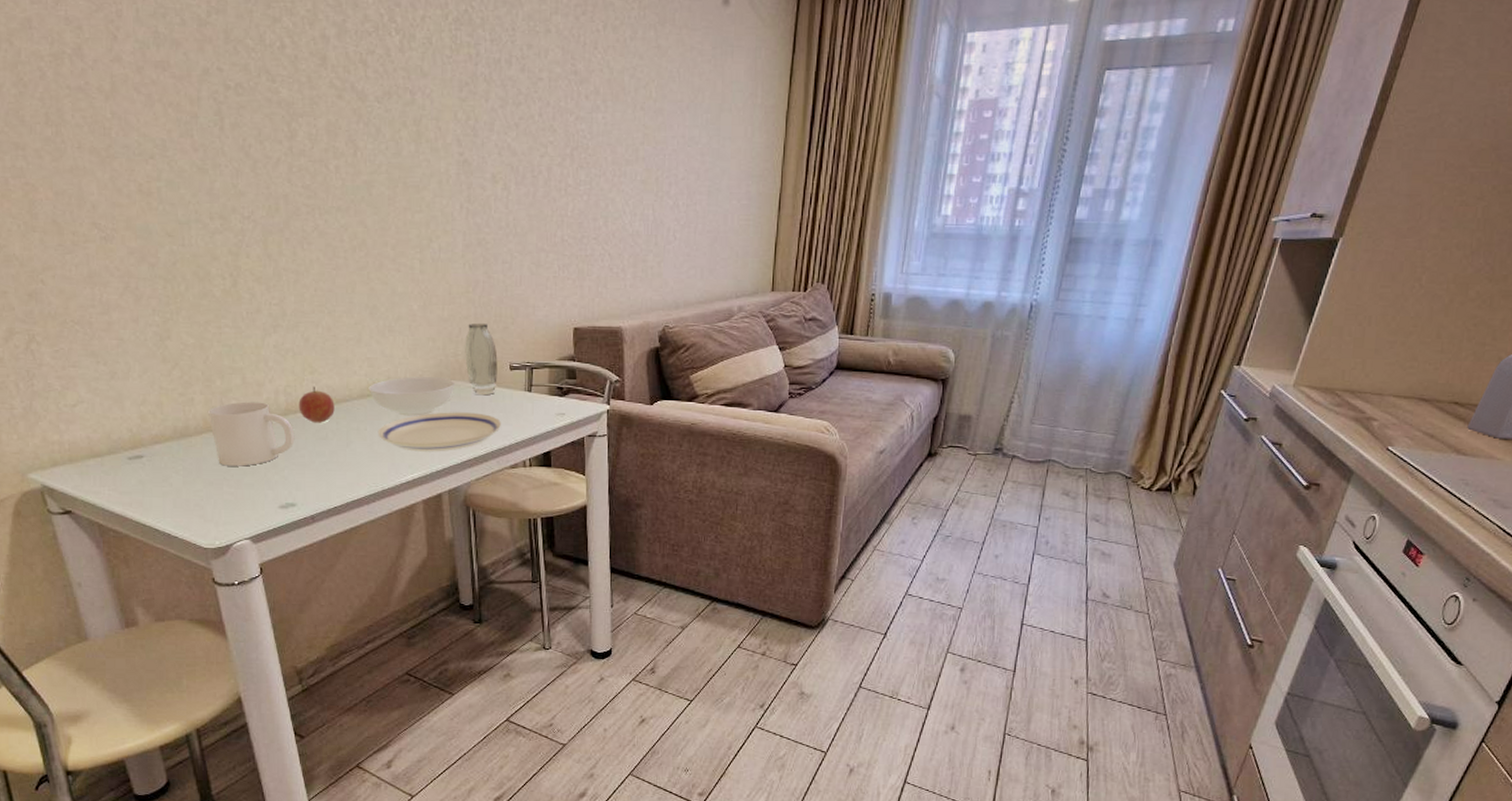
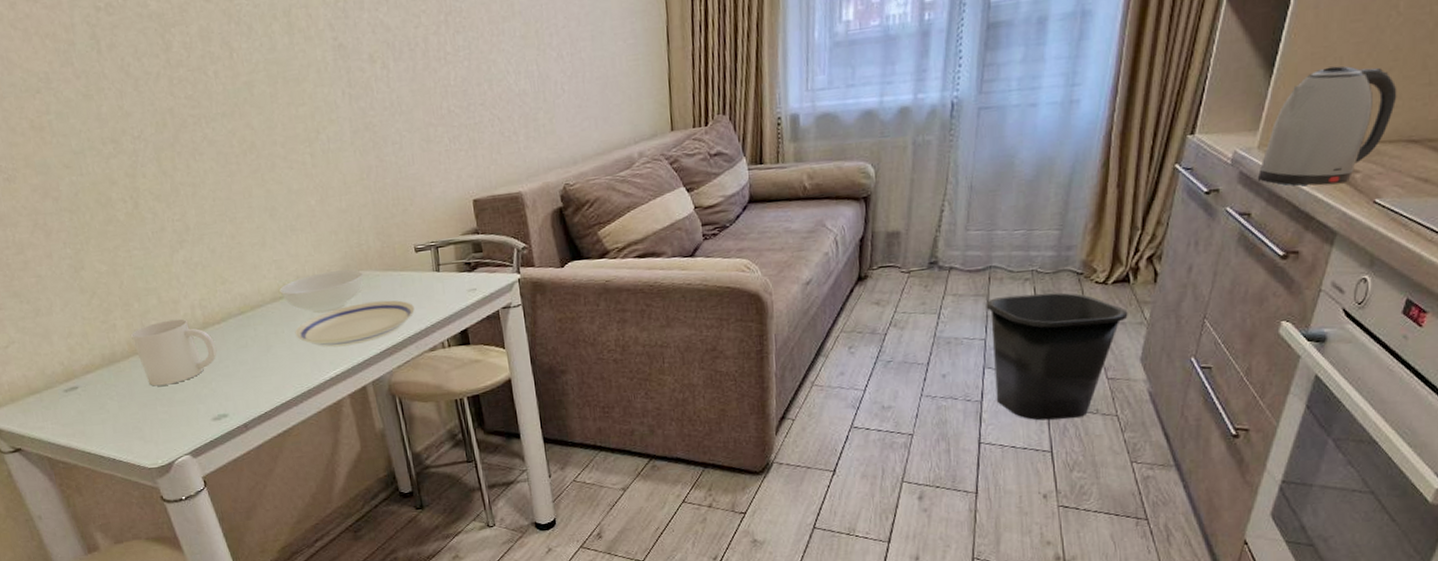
fruit: present [298,386,335,423] -> none [215,296,251,333]
vase: present [464,322,498,396] -> none [366,208,405,283]
waste bin: none [1041,490,1167,611] -> present [985,292,1128,421]
kettle: none [1291,324,1415,429] -> present [1258,65,1397,186]

